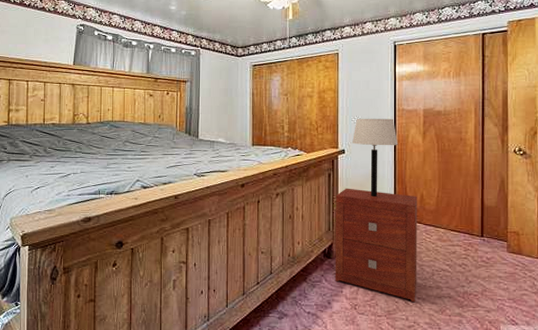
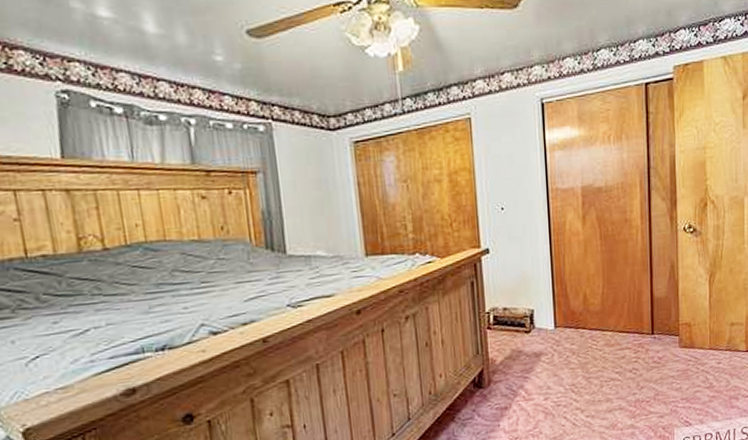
nightstand: present [335,188,418,303] -> none [483,296,585,423]
table lamp: present [351,118,399,197] -> none [496,201,554,305]

